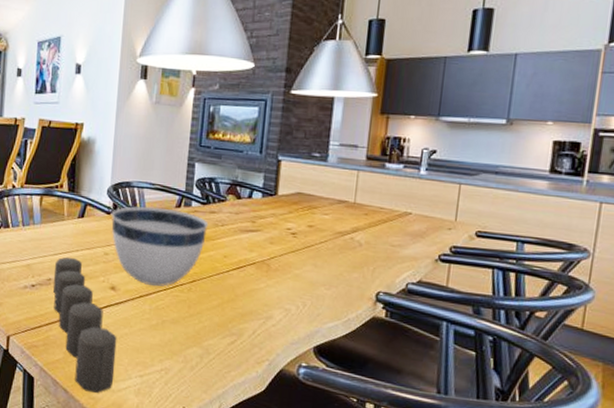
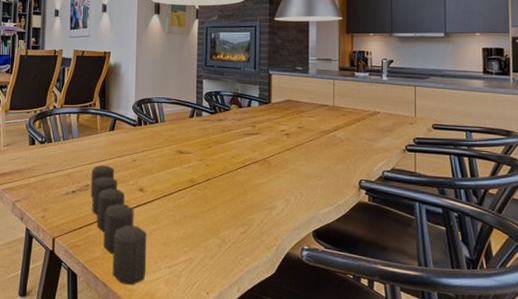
bowl: present [111,205,209,287] -> none [136,117,217,186]

